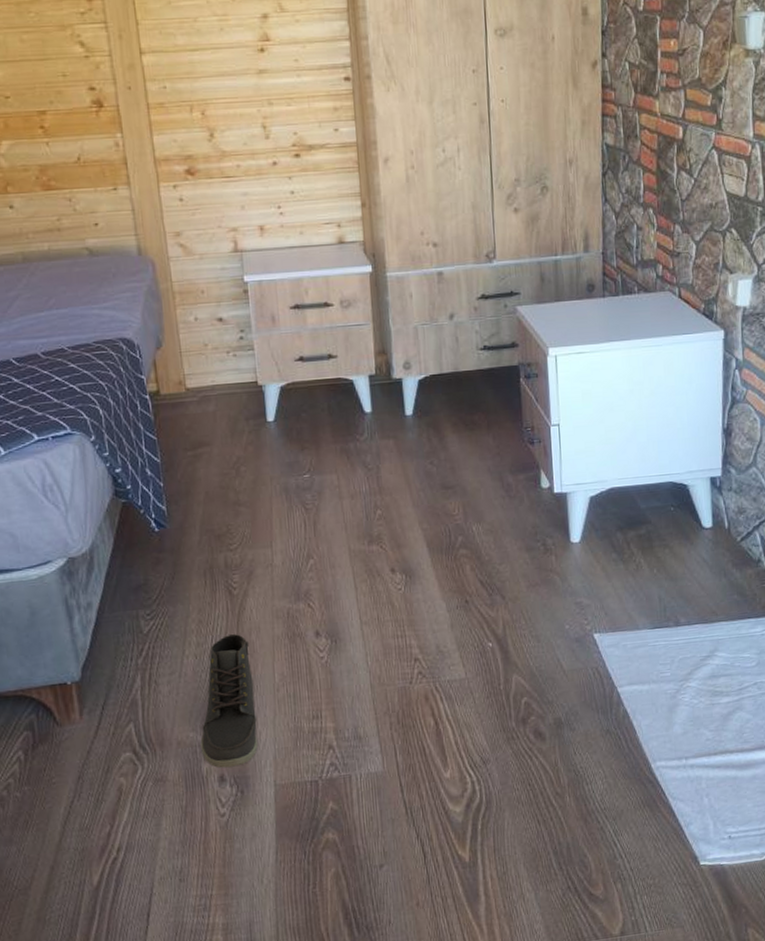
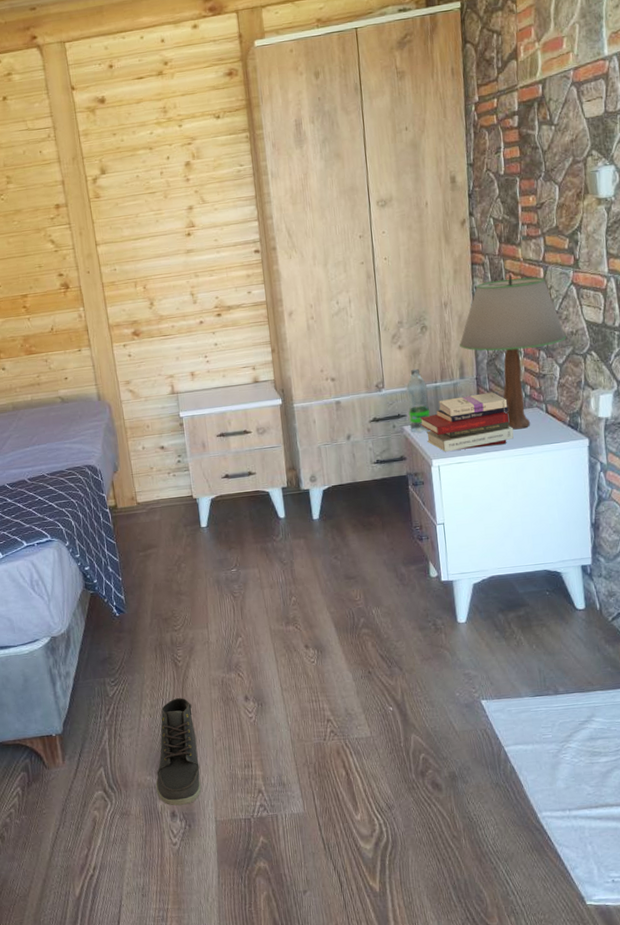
bottle: none [521,237,549,316] -> present [406,368,431,434]
books: none [535,270,642,340] -> present [419,392,514,452]
table lamp: none [585,130,705,316] -> present [459,274,566,430]

